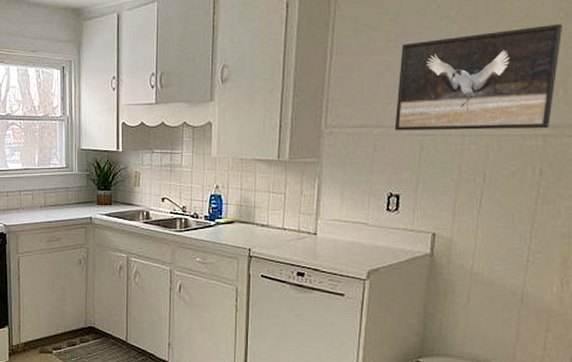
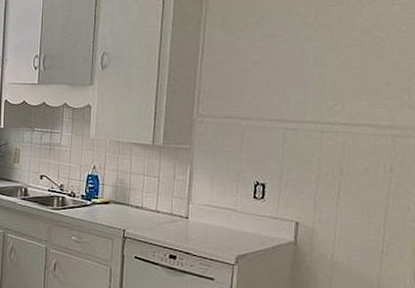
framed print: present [394,24,562,131] -> none [260,37,405,130]

